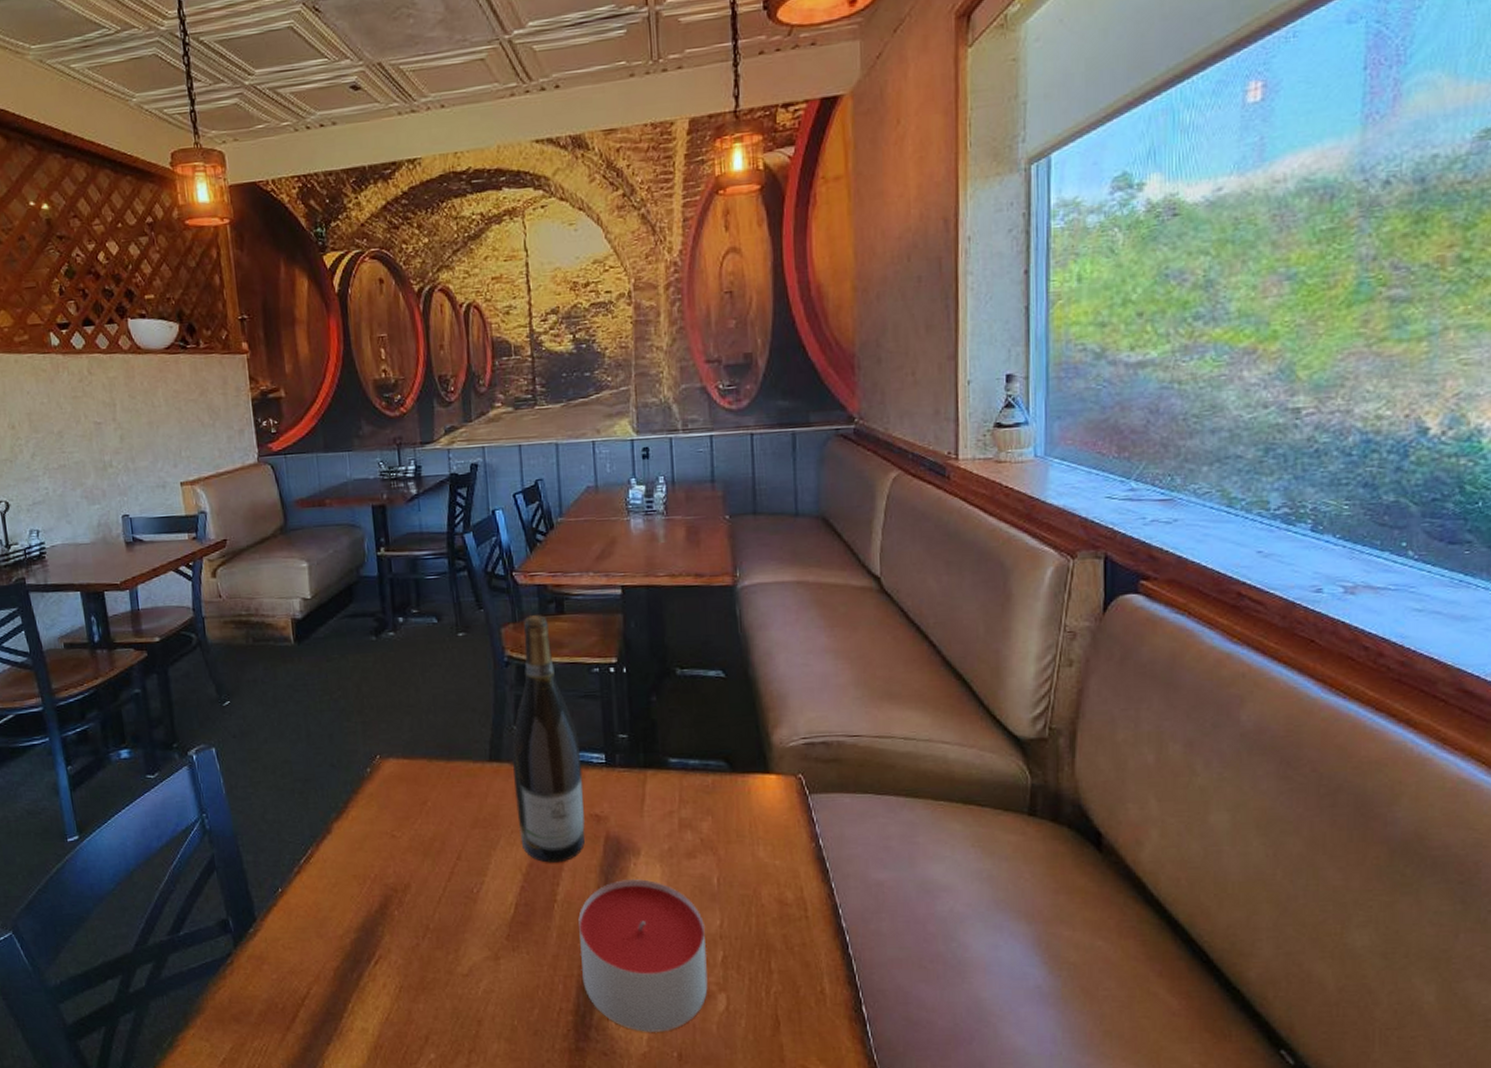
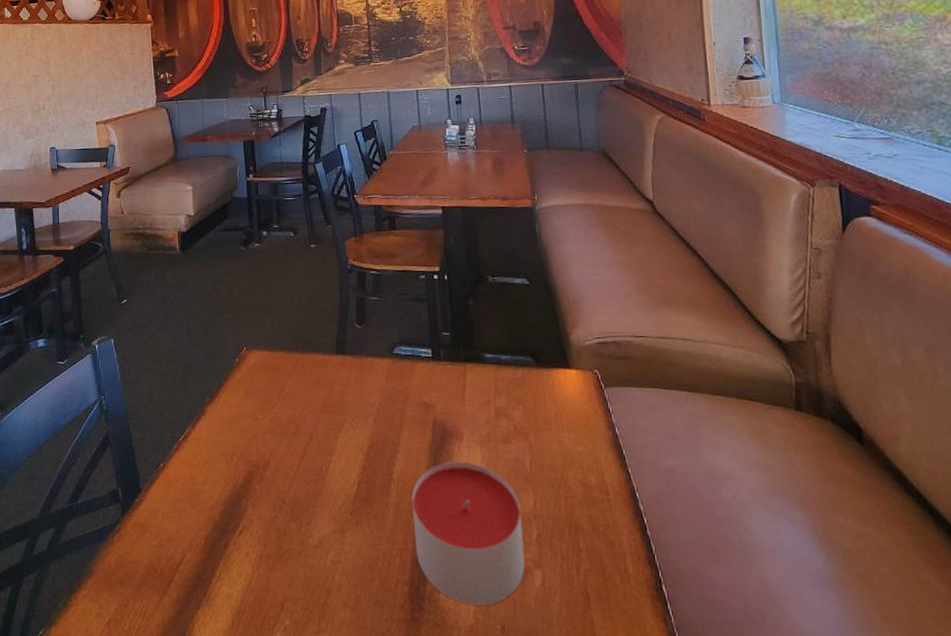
wine bottle: present [512,615,585,863] -> none [354,230,416,445]

